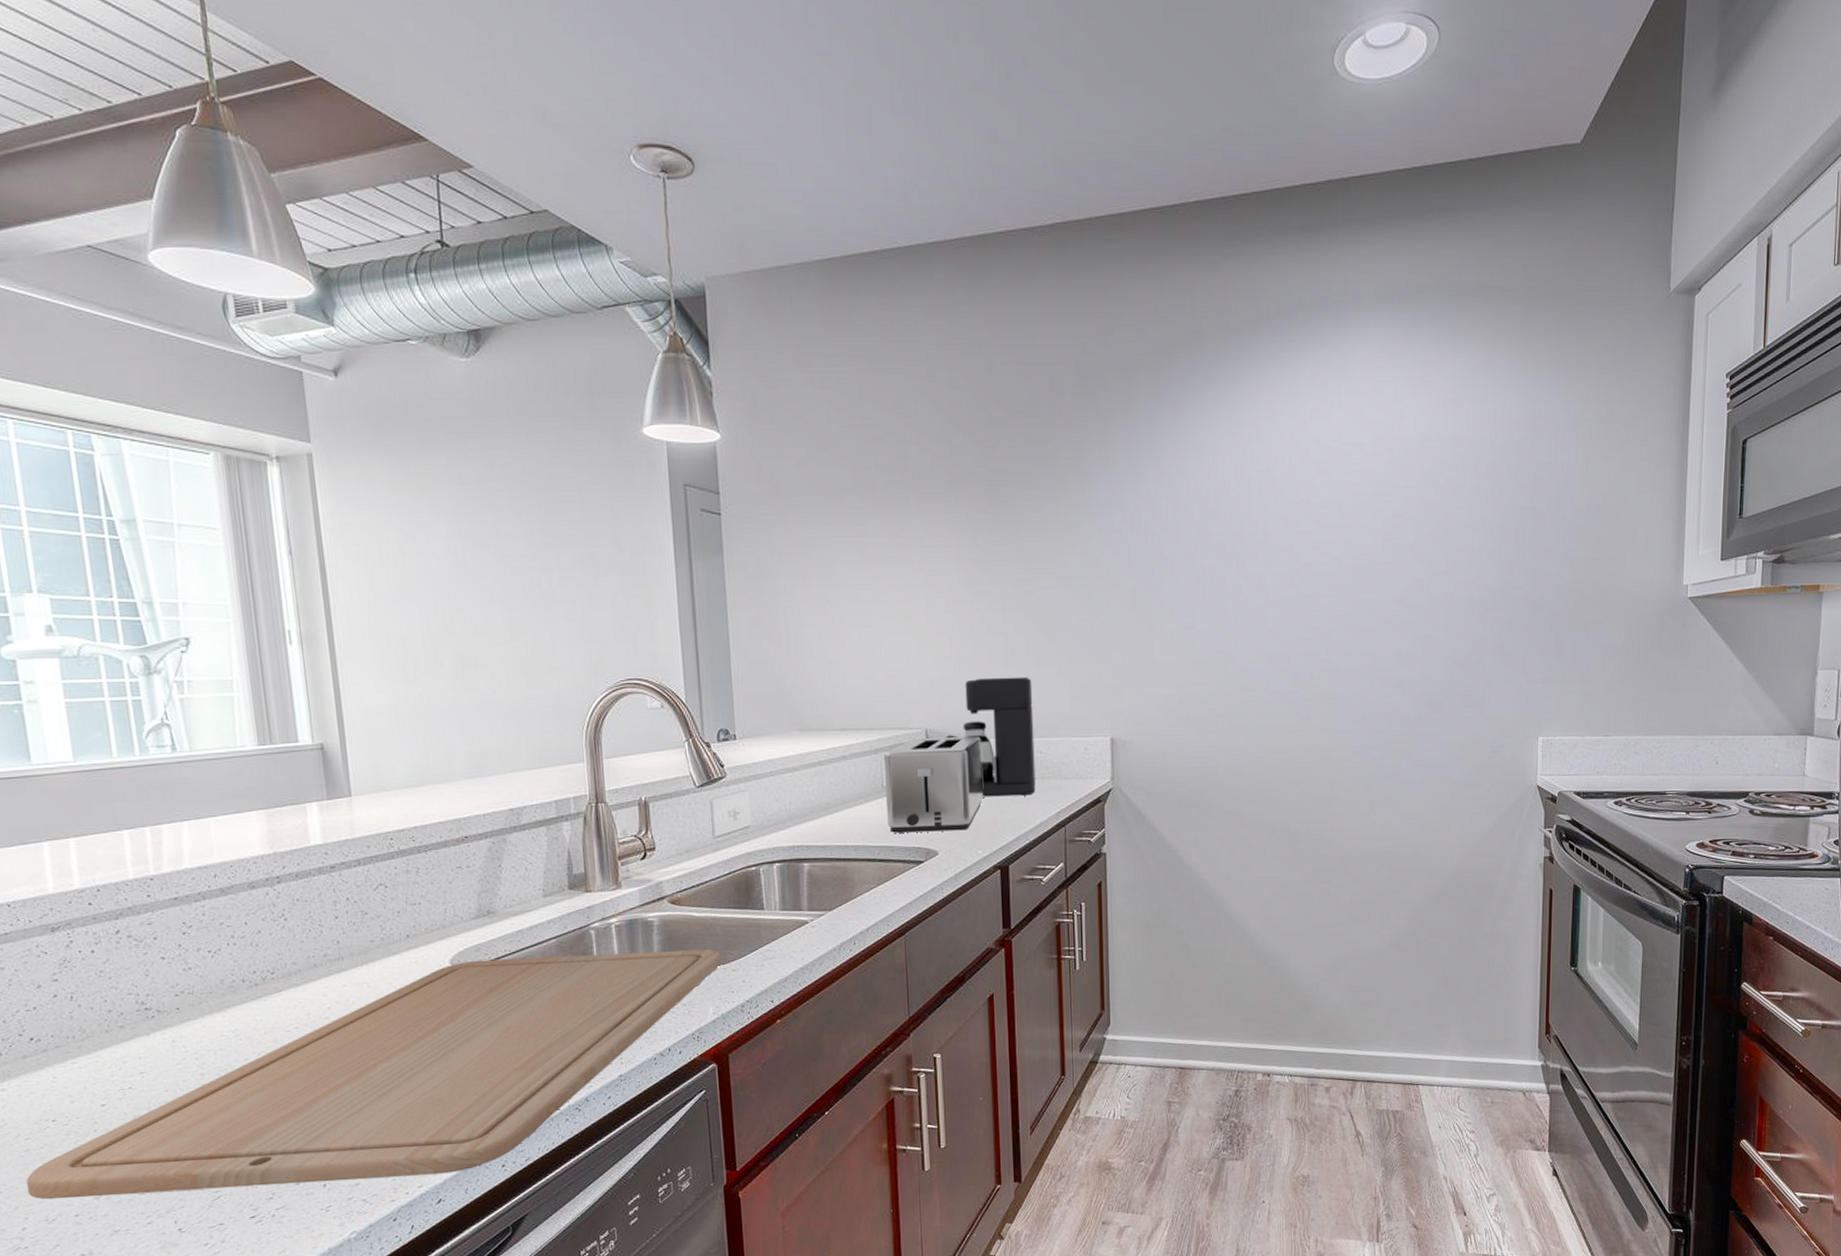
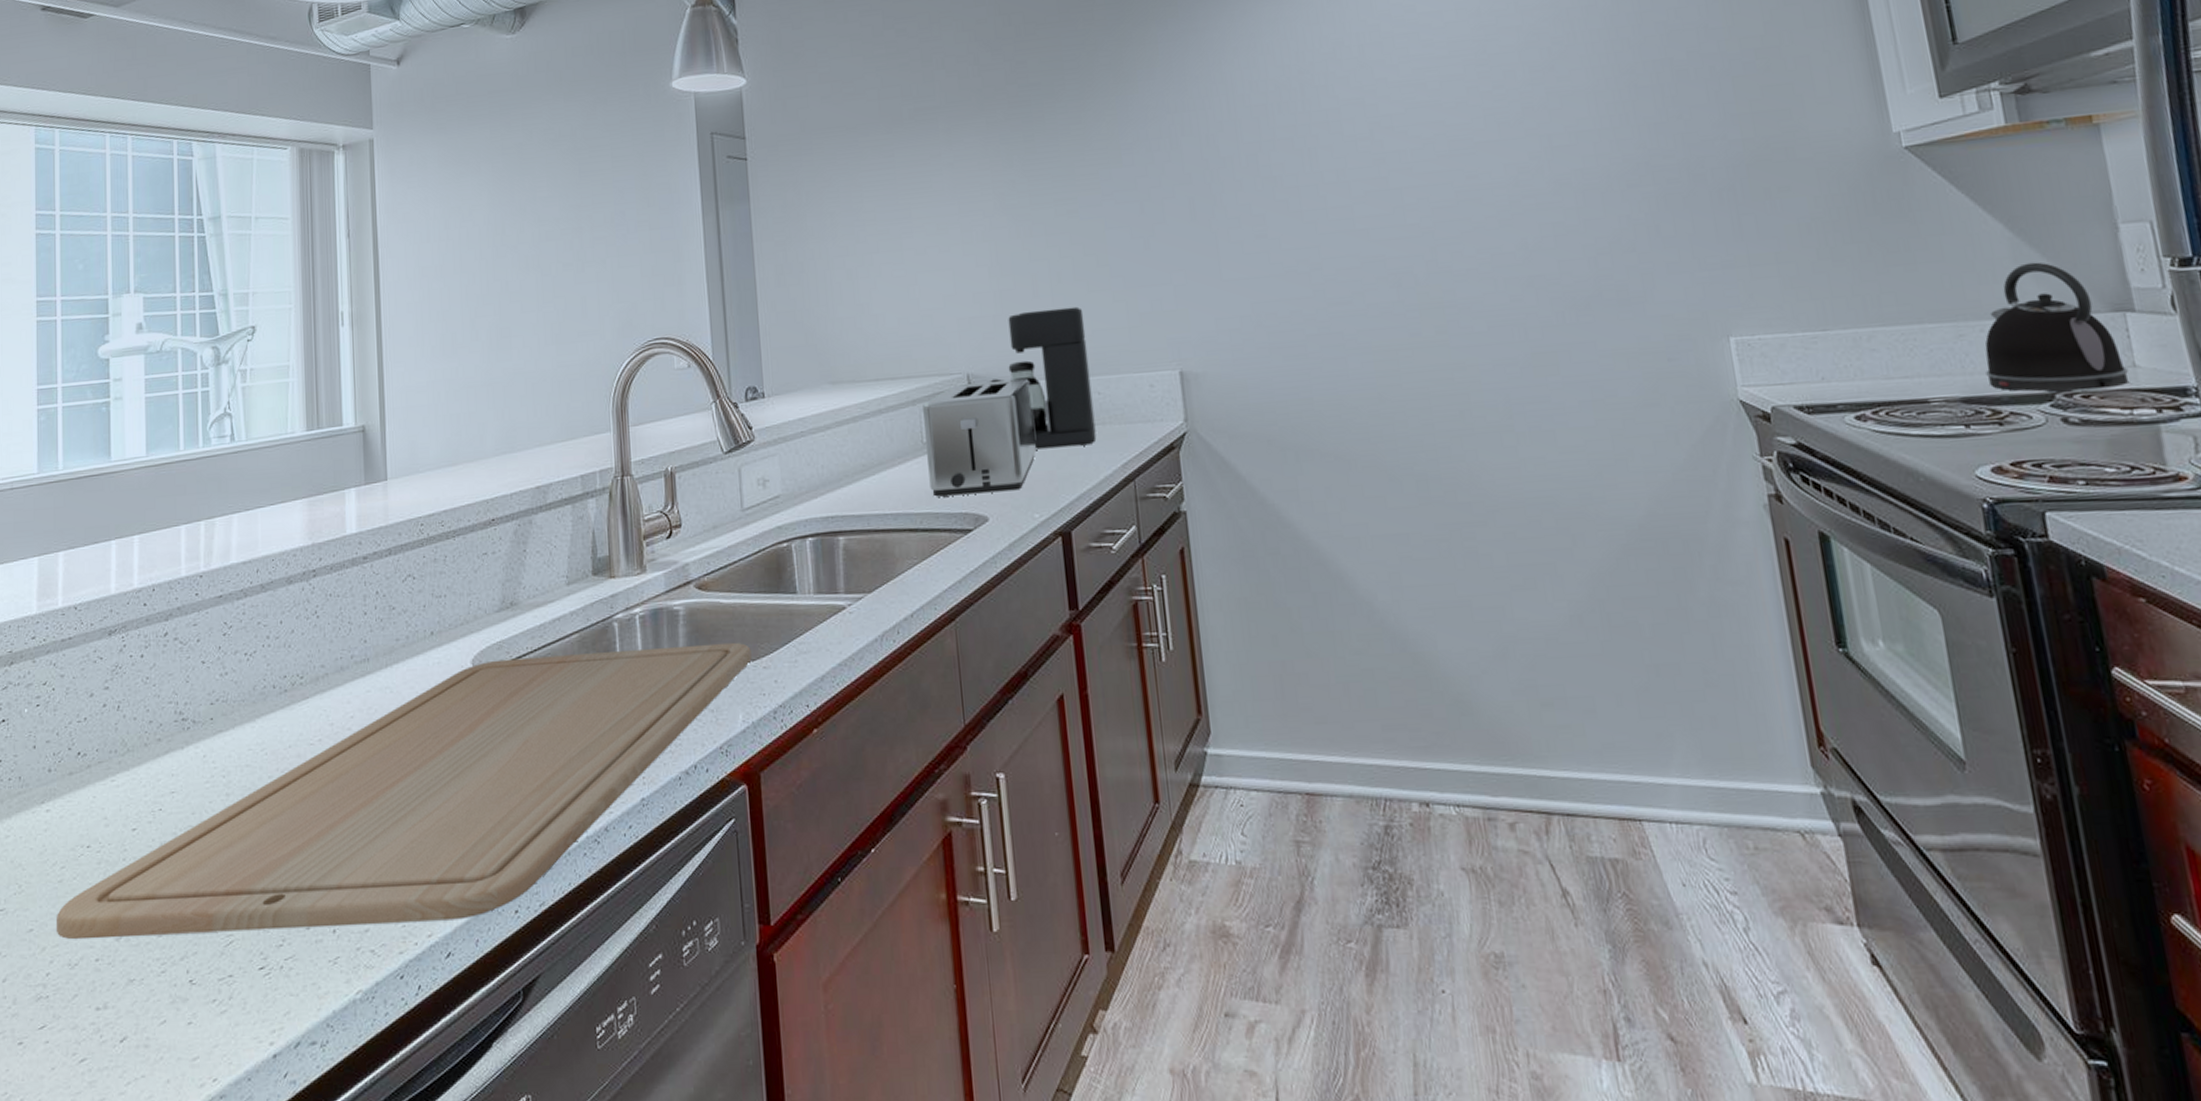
kettle: none [1708,694,1800,791] -> present [1985,262,2129,392]

